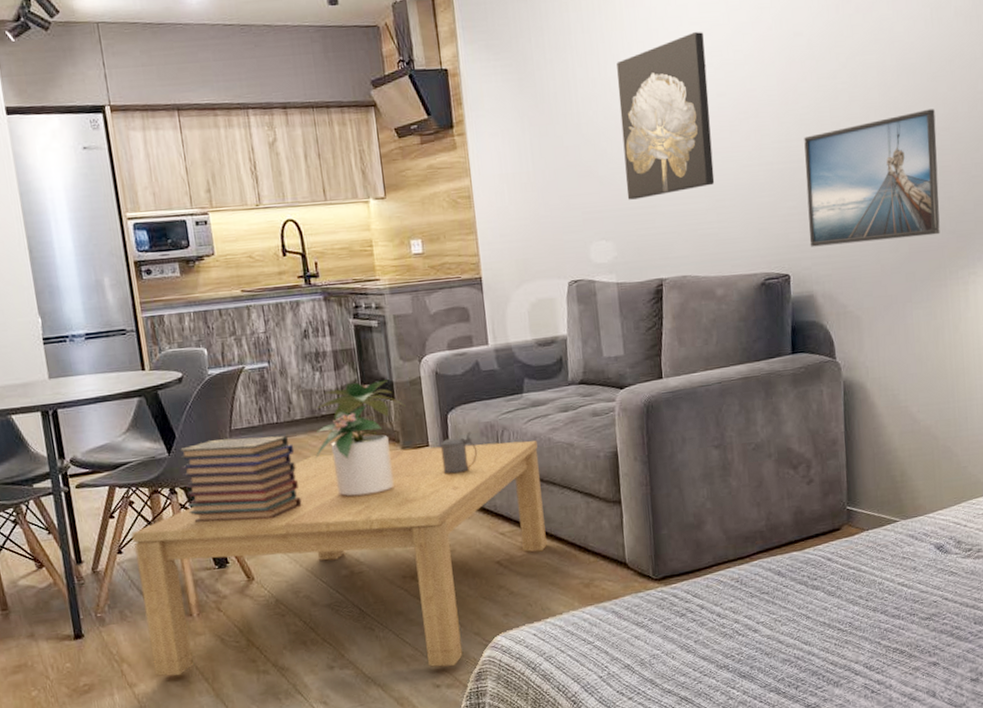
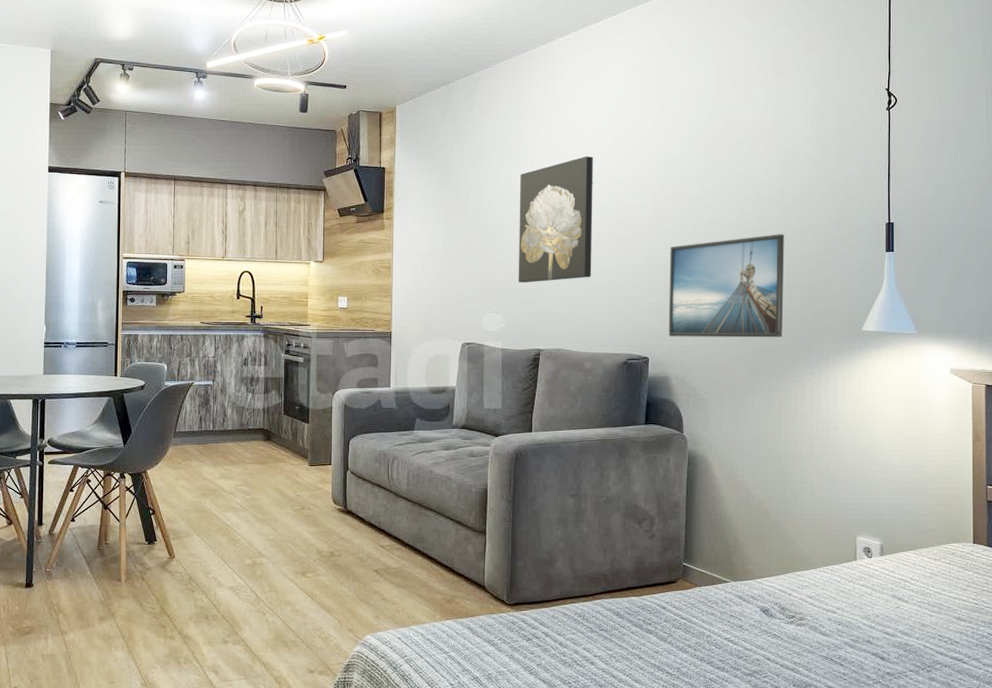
coffee table: present [131,440,547,677] -> none [83,461,421,656]
book stack: present [178,435,302,523] -> none [131,438,223,509]
potted plant: present [315,380,407,497] -> none [238,405,318,500]
beer stein: present [440,431,478,475] -> none [340,457,371,491]

